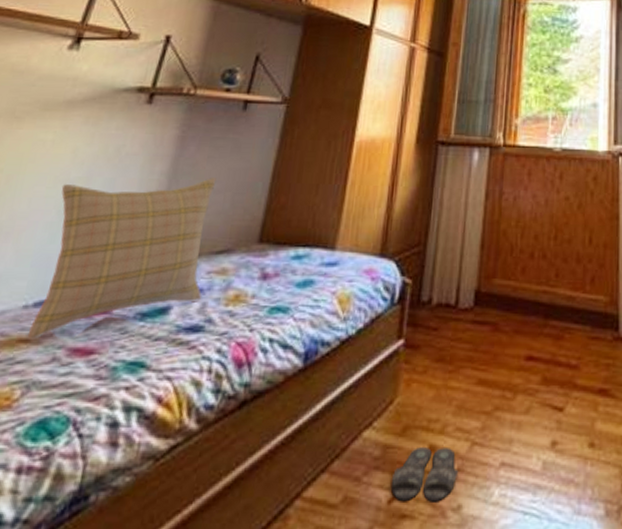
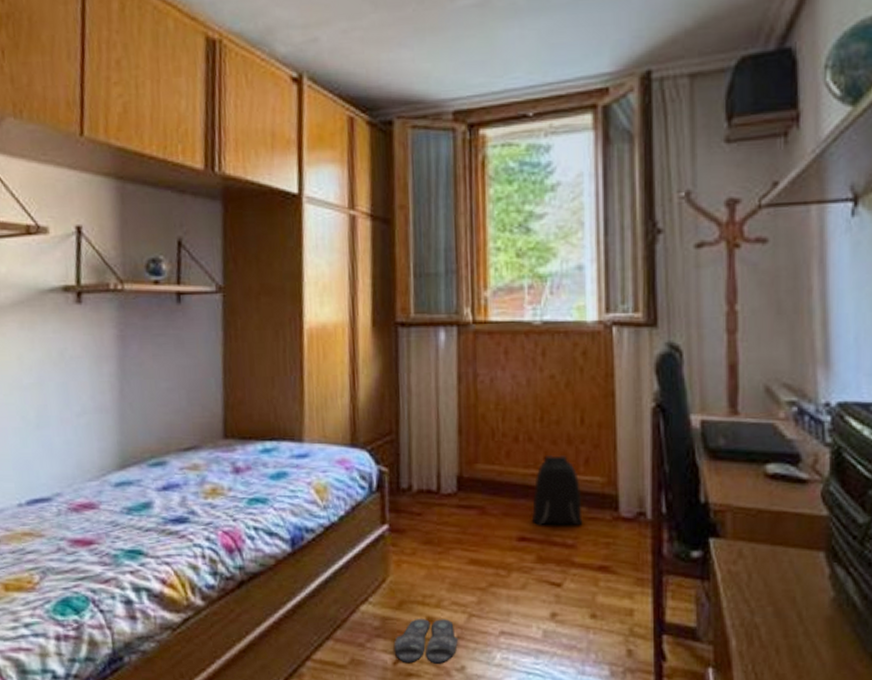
pillow: present [27,178,217,339] -> none [18,376,181,533]
backpack: none [541,273,587,344] -> present [532,455,583,525]

